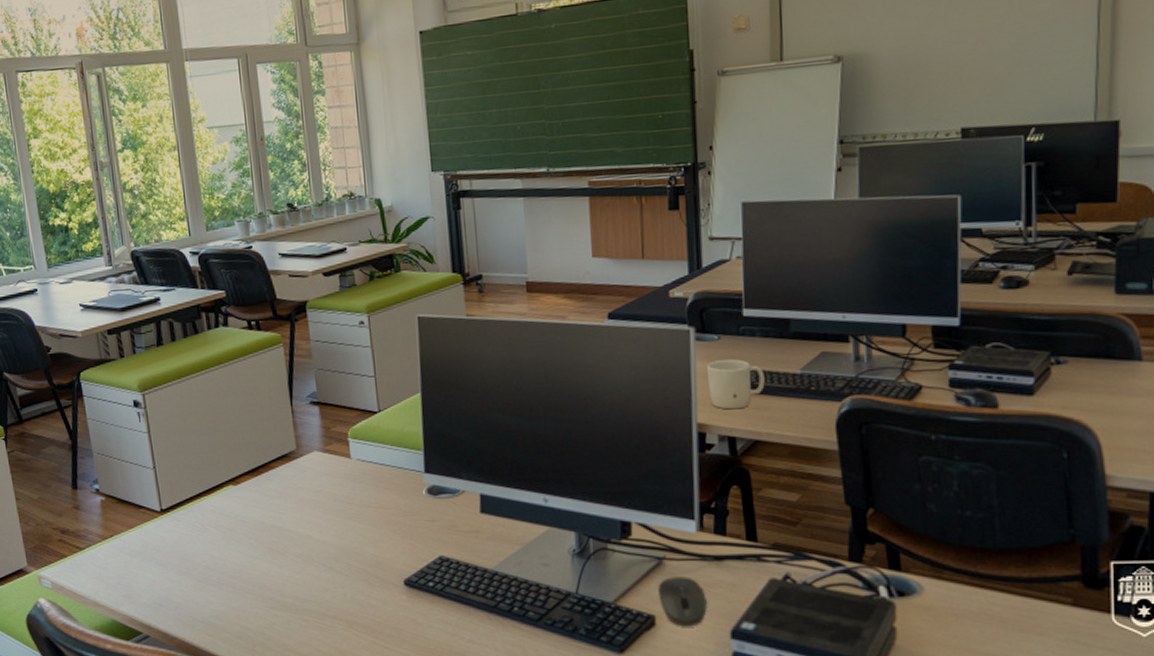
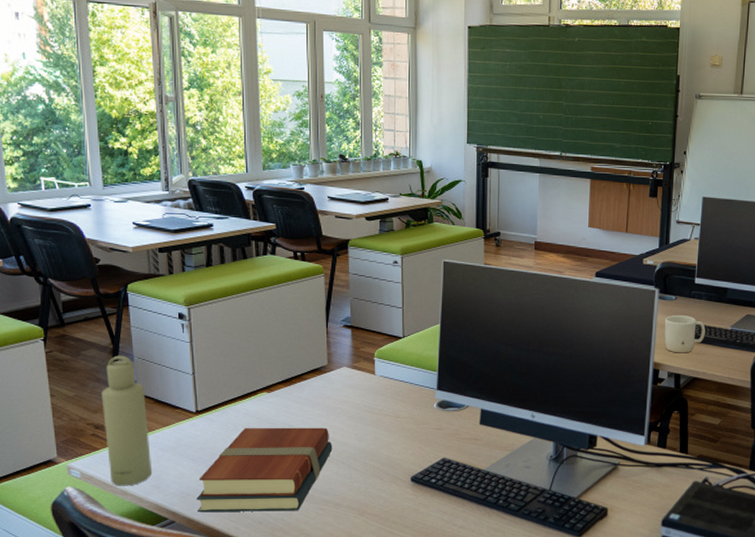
bottle: none [64,451,122,597] -> present [101,355,153,486]
books: none [169,523,311,626] -> present [196,427,333,513]
computer mouse: present [658,577,707,627] -> none [612,479,647,517]

